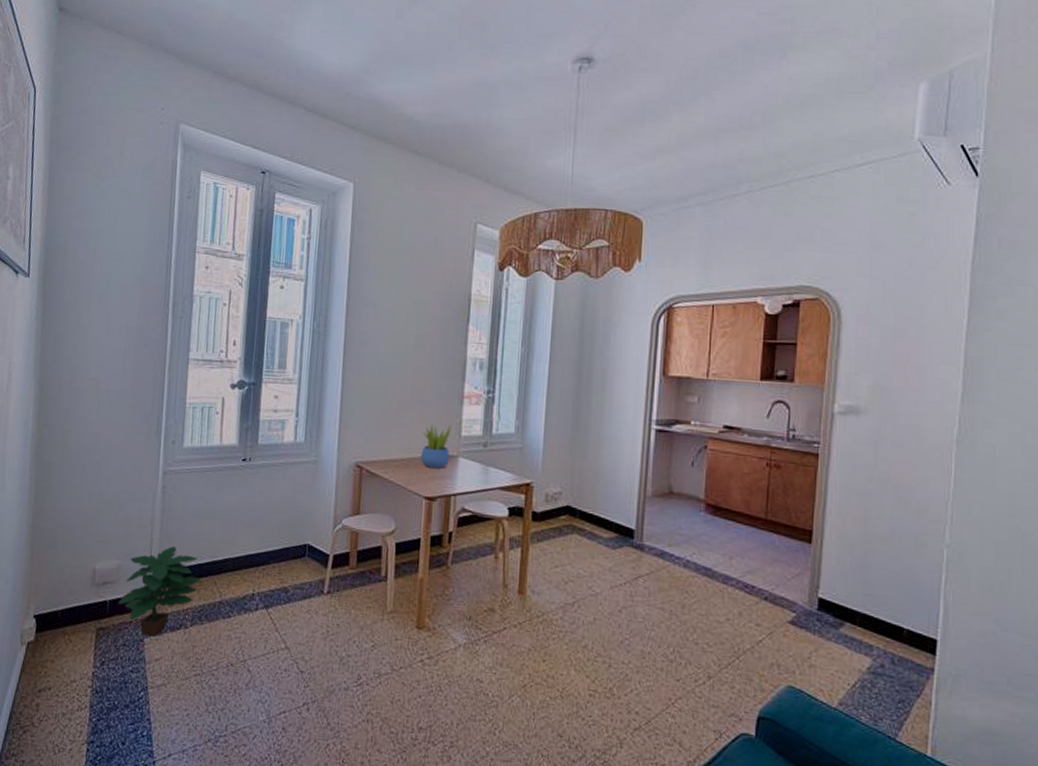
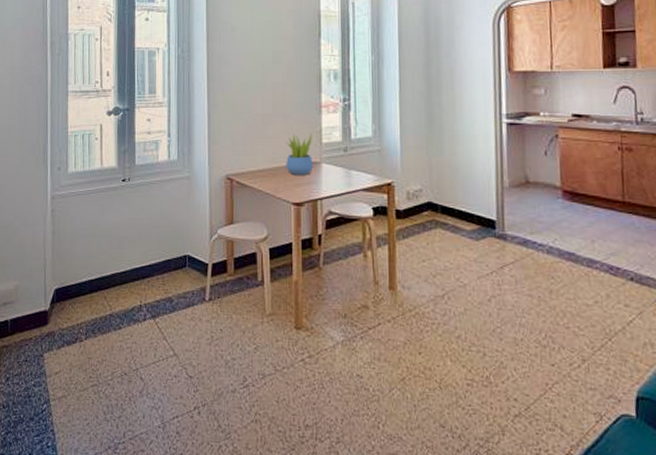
potted plant: present [118,546,201,637] -> none [18,265,91,351]

